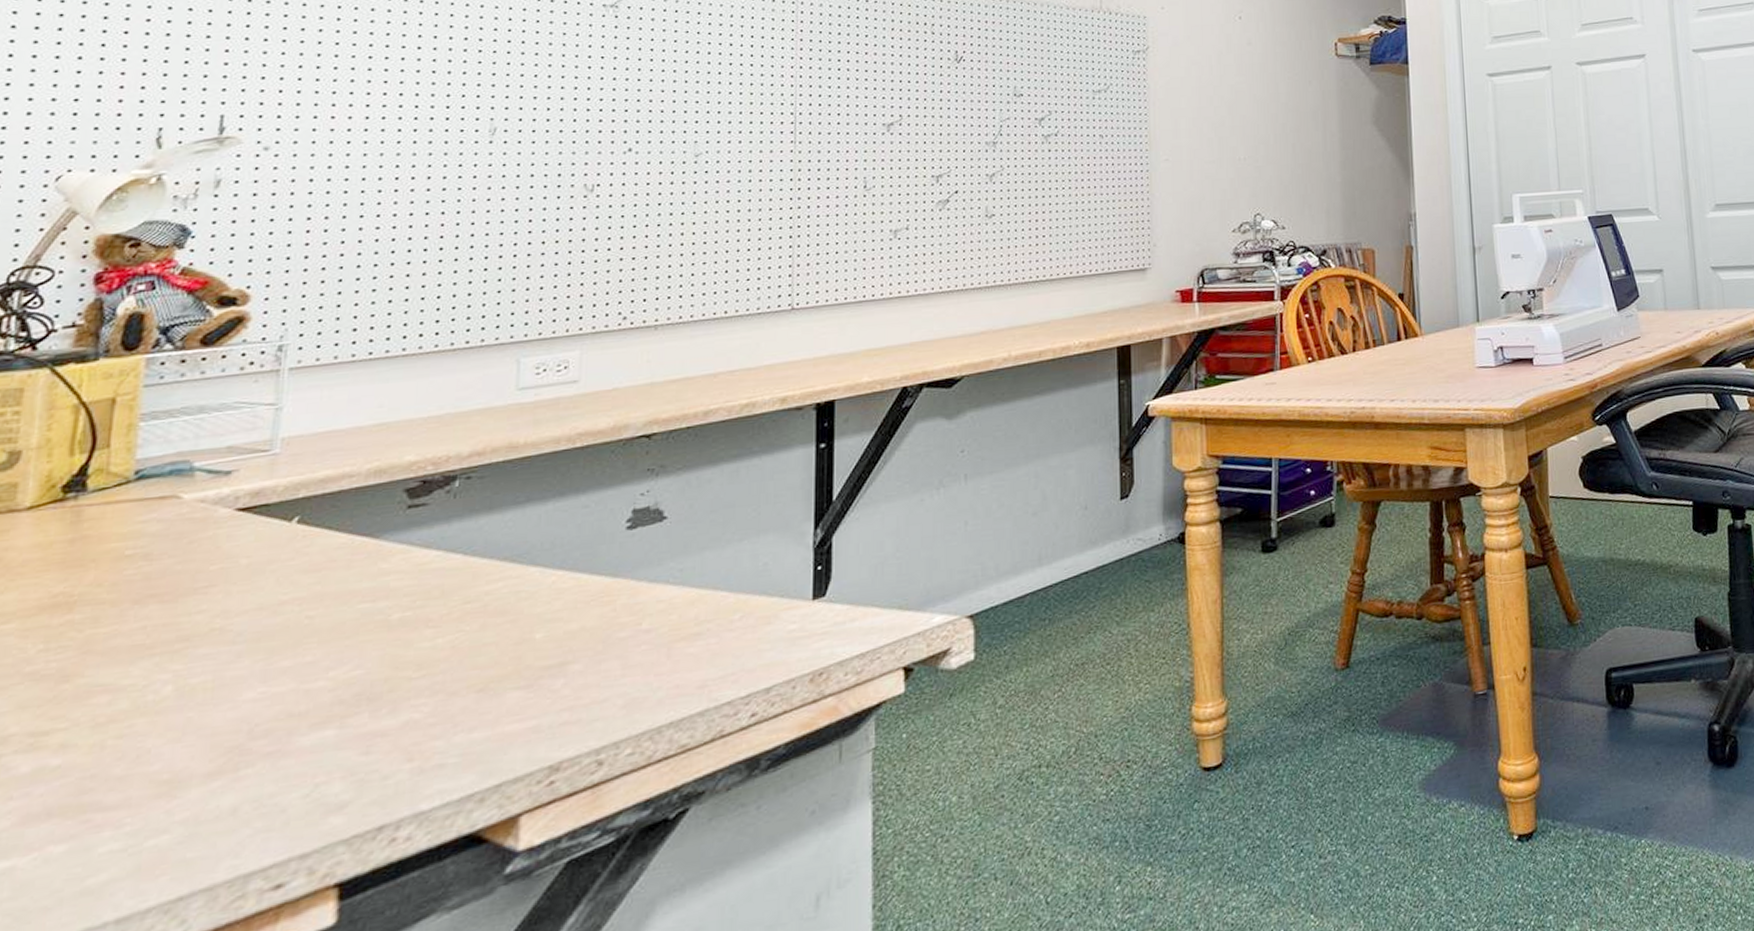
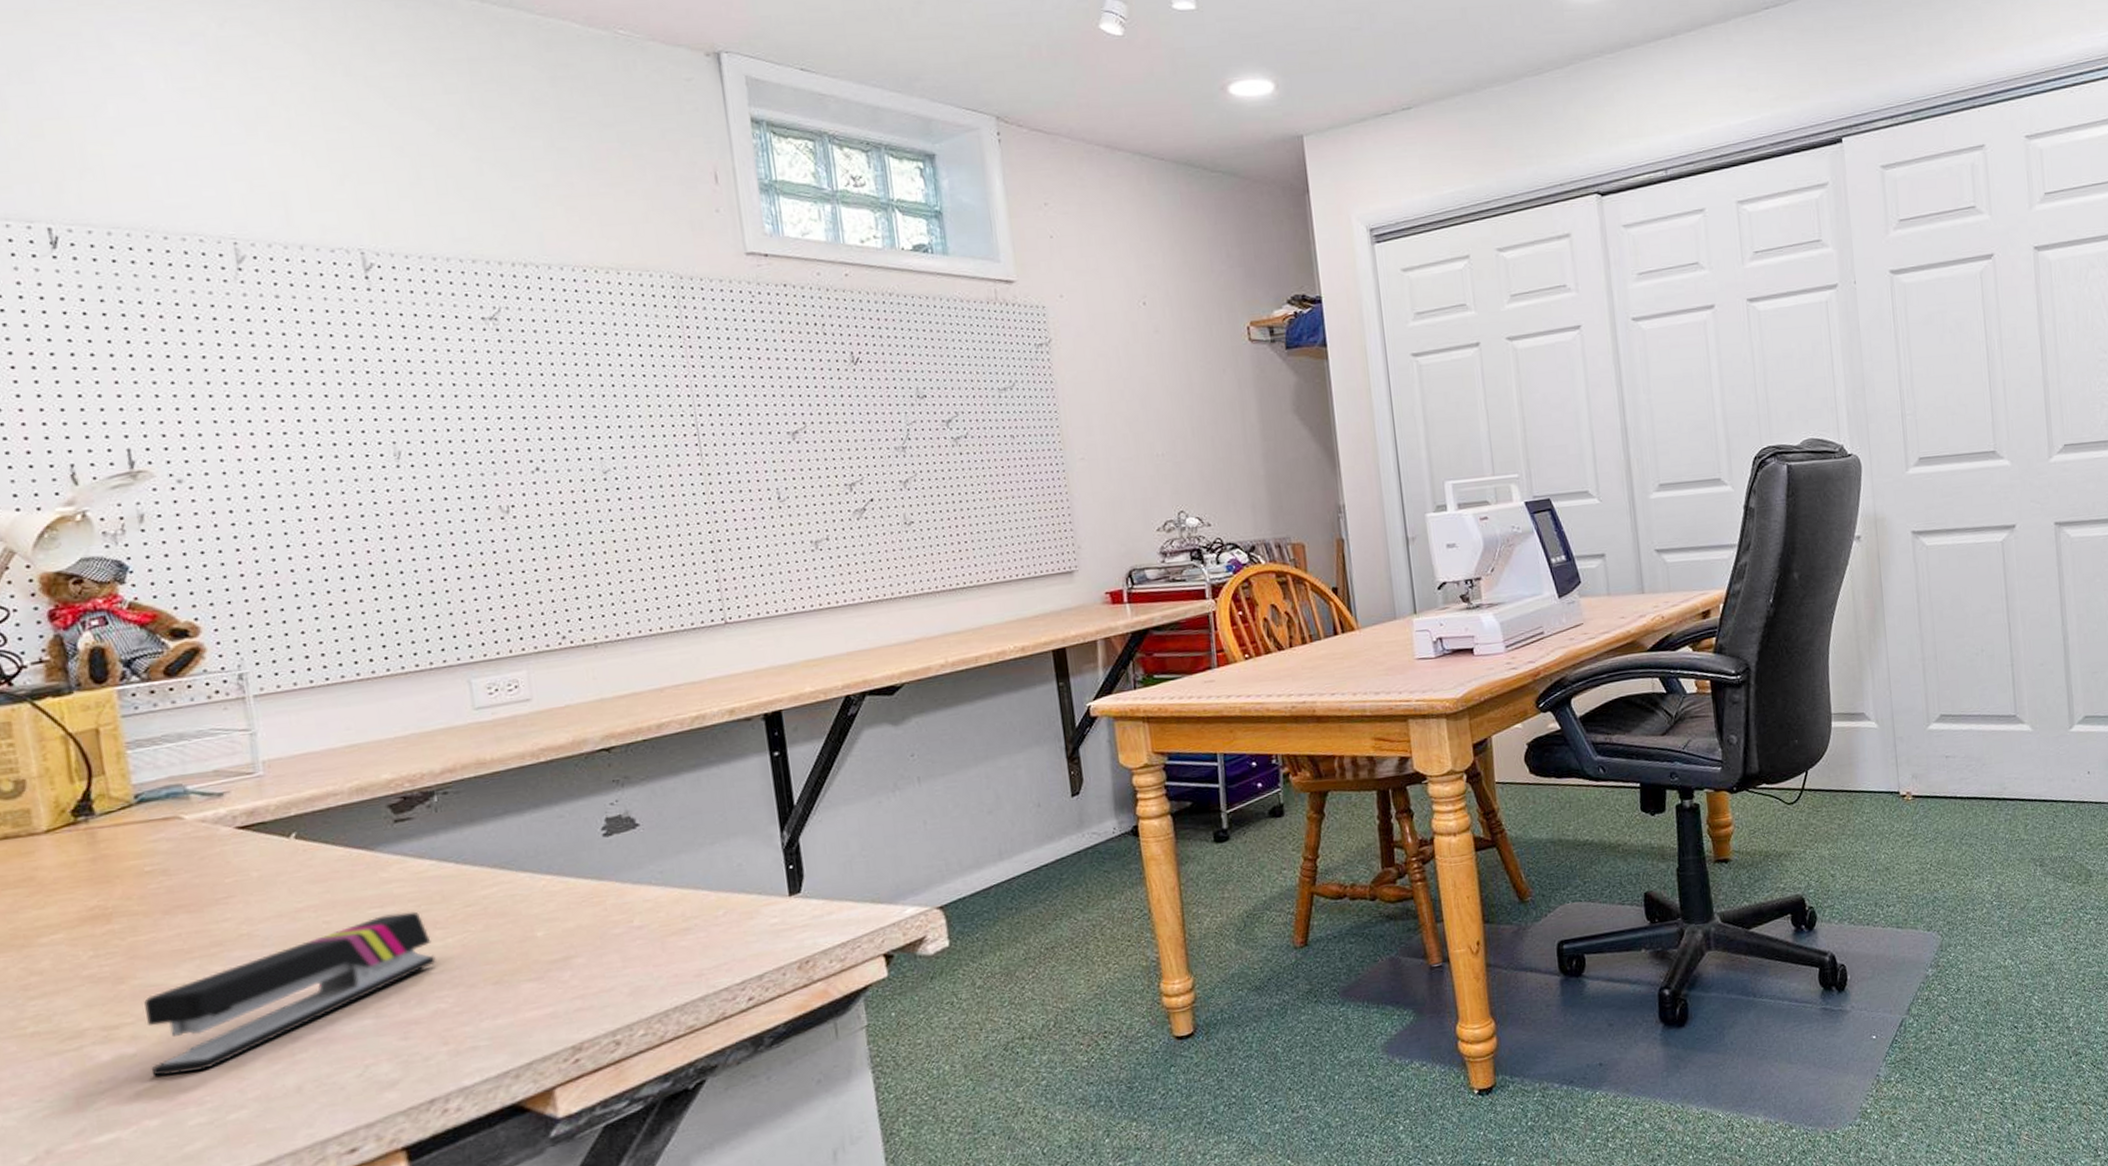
stapler: none [72,607,420,793] -> present [144,911,436,1077]

